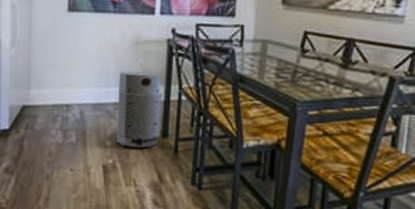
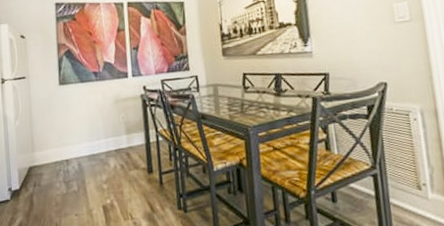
air purifier: present [117,70,163,148] -> none [106,122,147,187]

